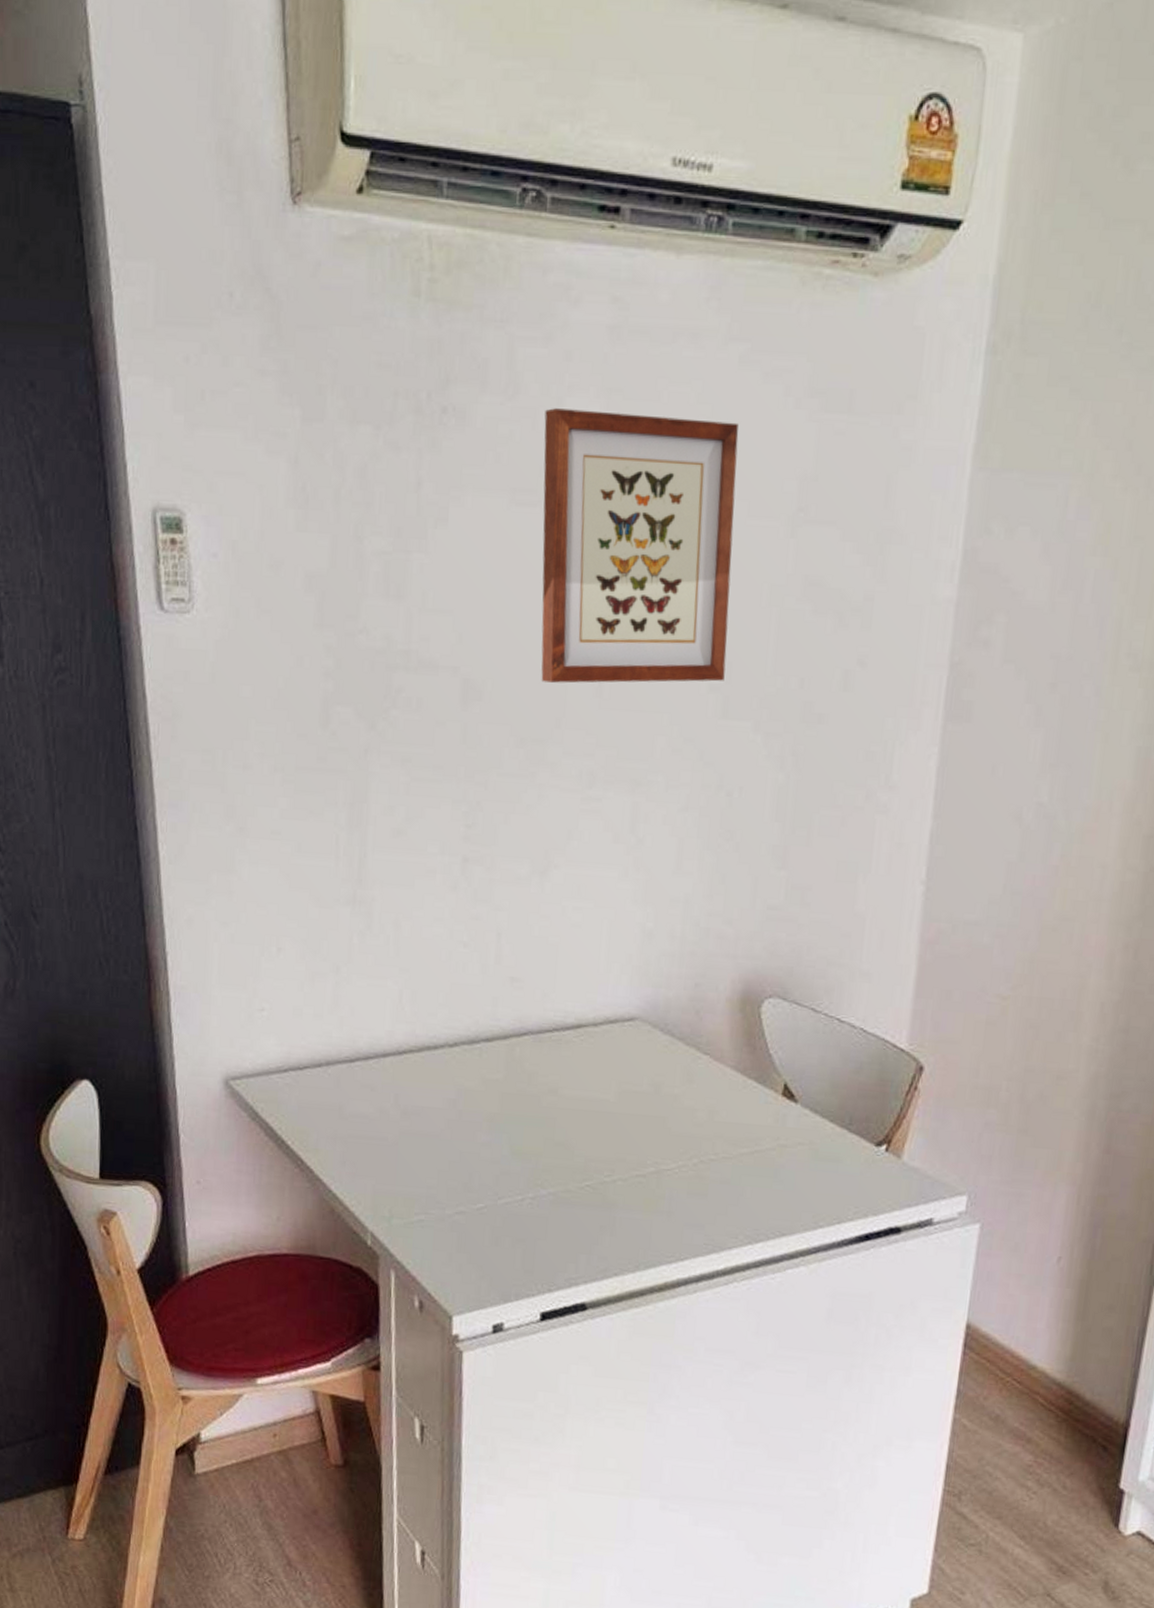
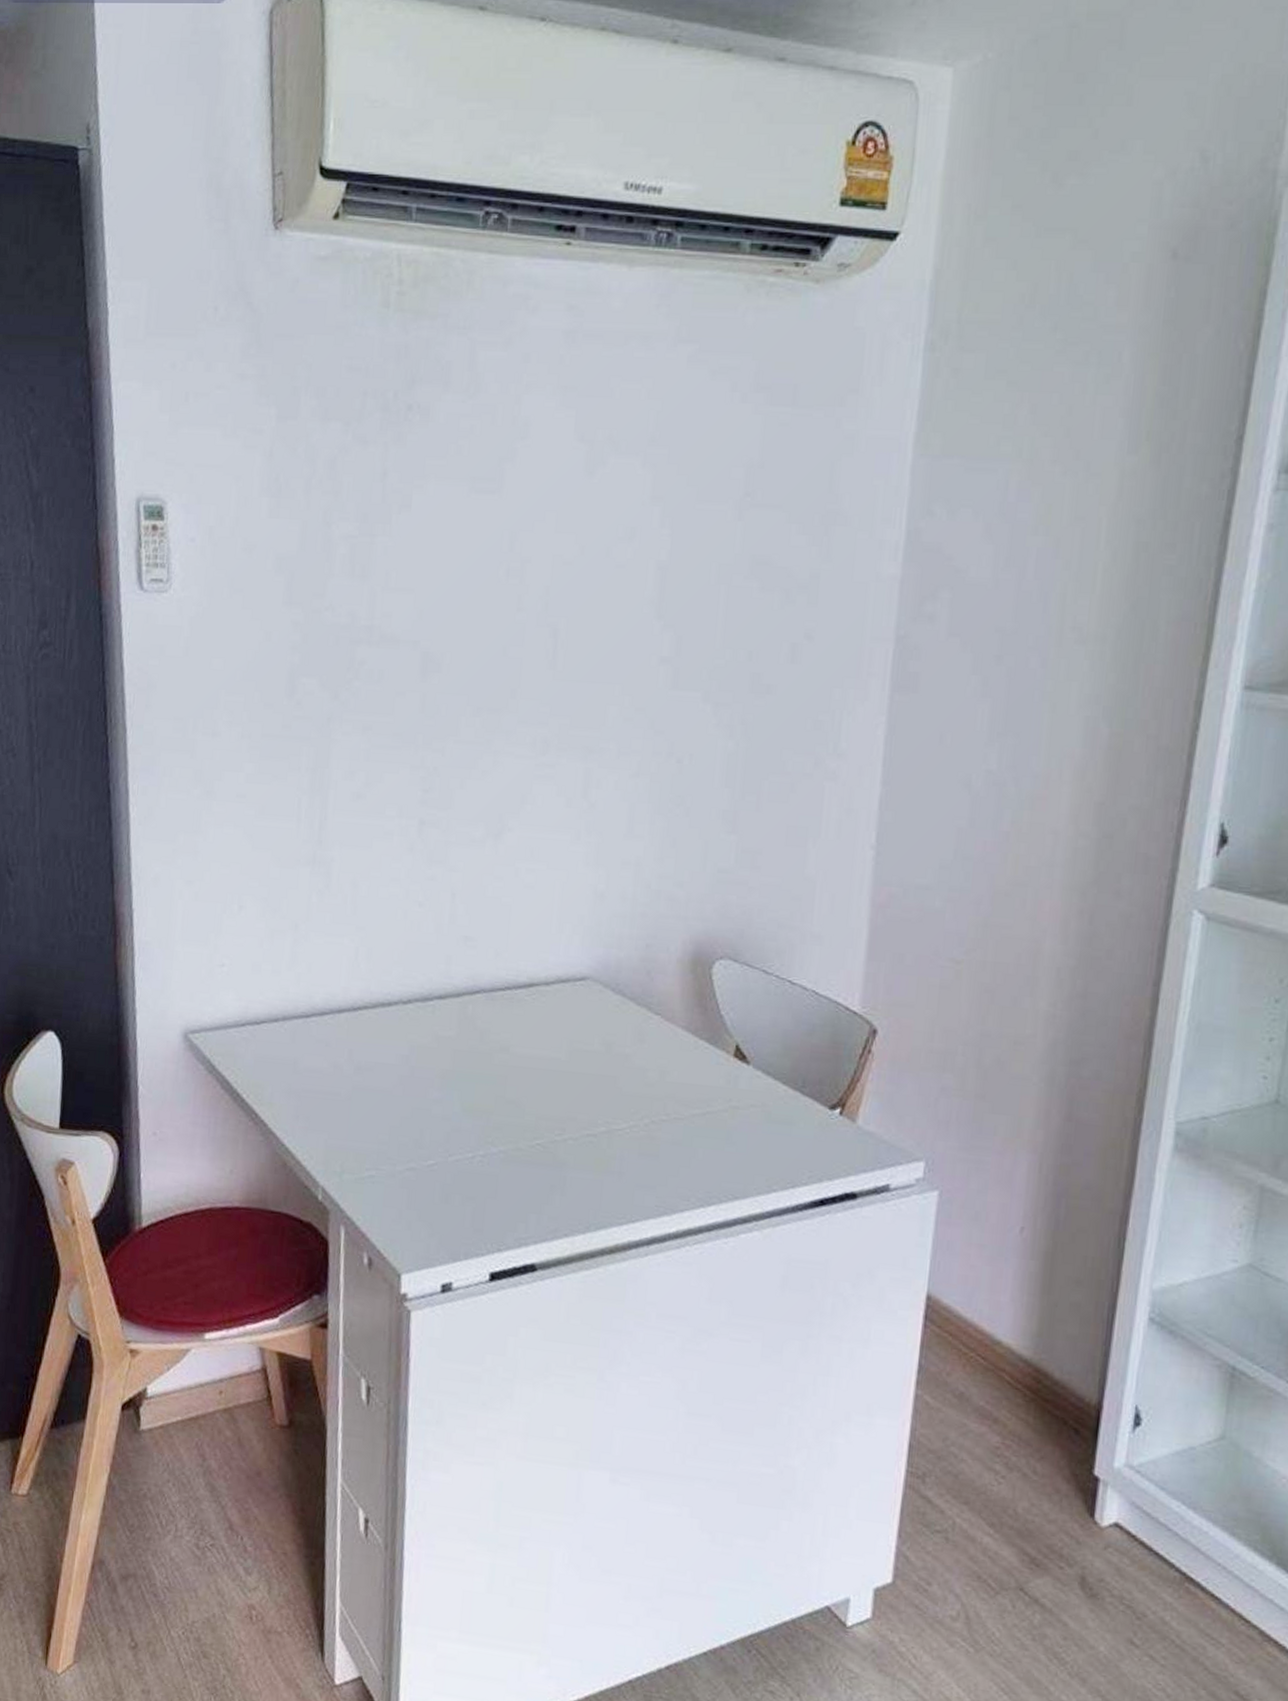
wall art: present [541,408,739,683] -> none [497,405,688,656]

